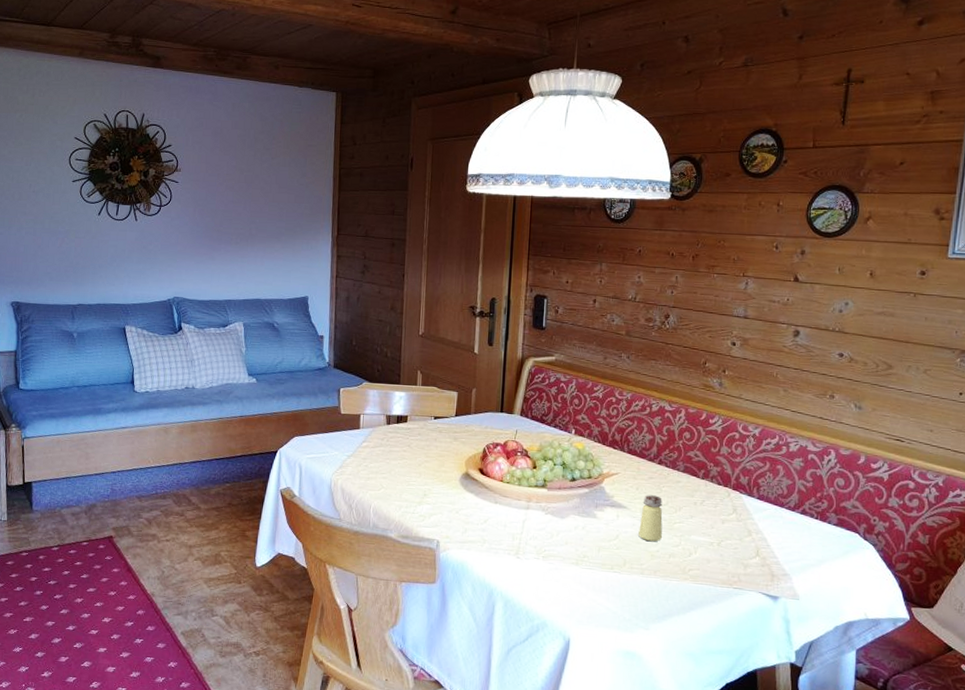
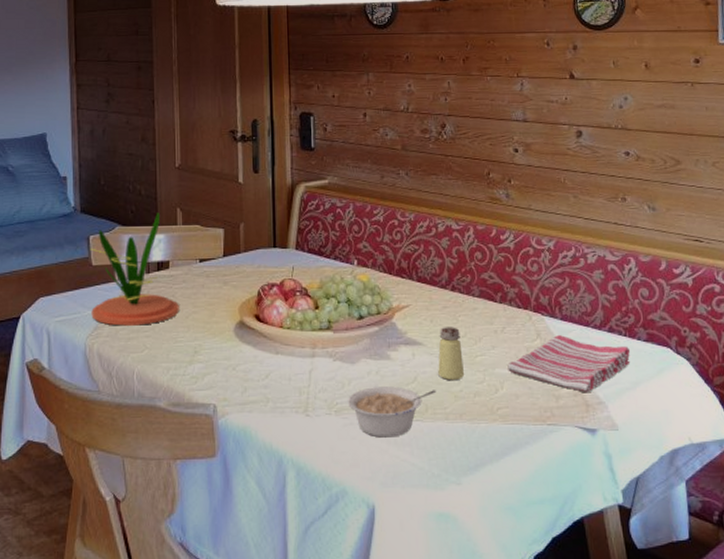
plant: none [337,373,414,468] -> present [90,213,179,326]
legume: none [555,539,635,584] -> present [348,386,437,438]
dish towel: none [703,512,819,565] -> present [508,335,630,393]

